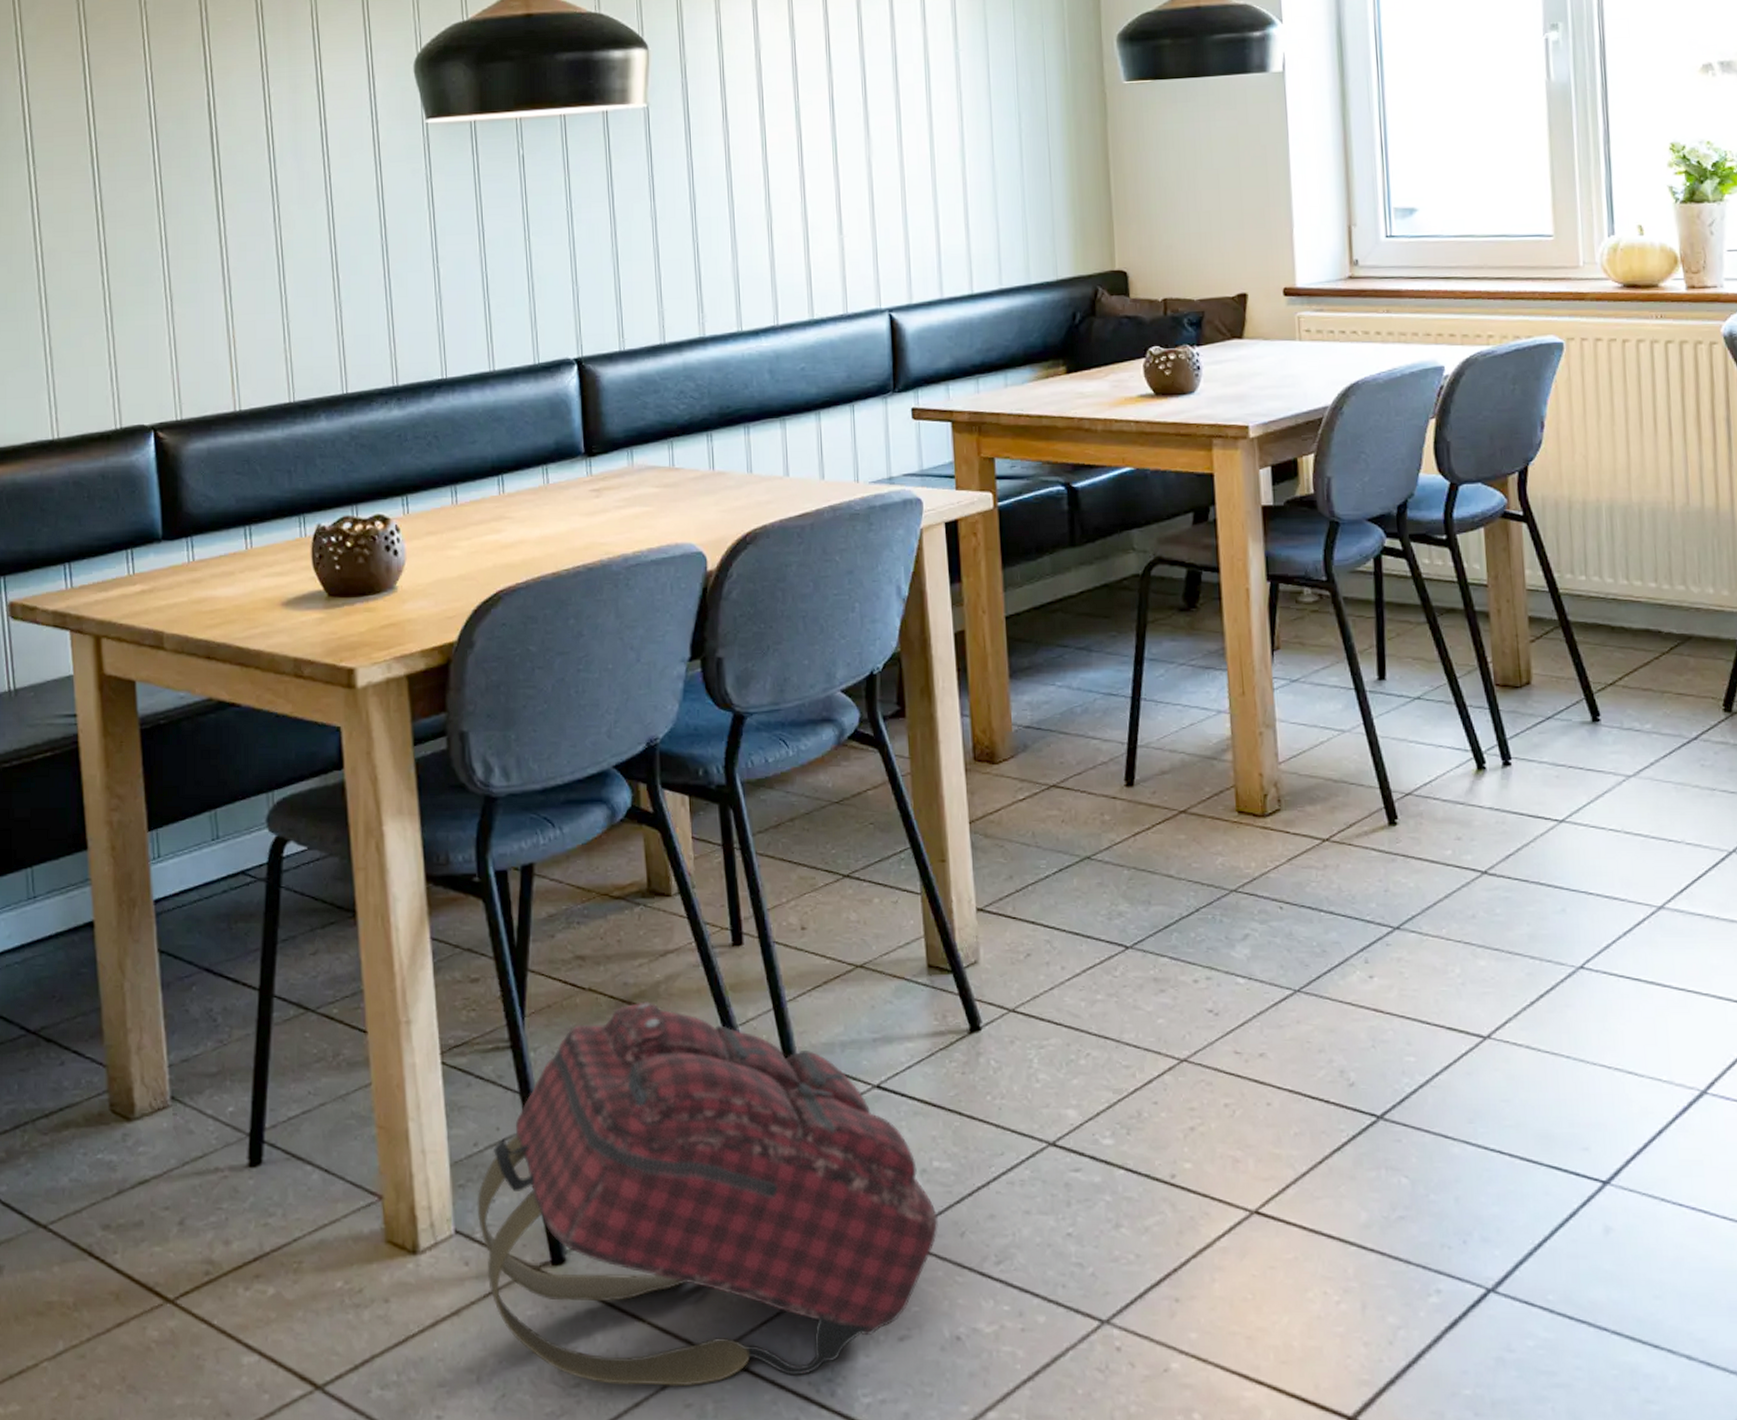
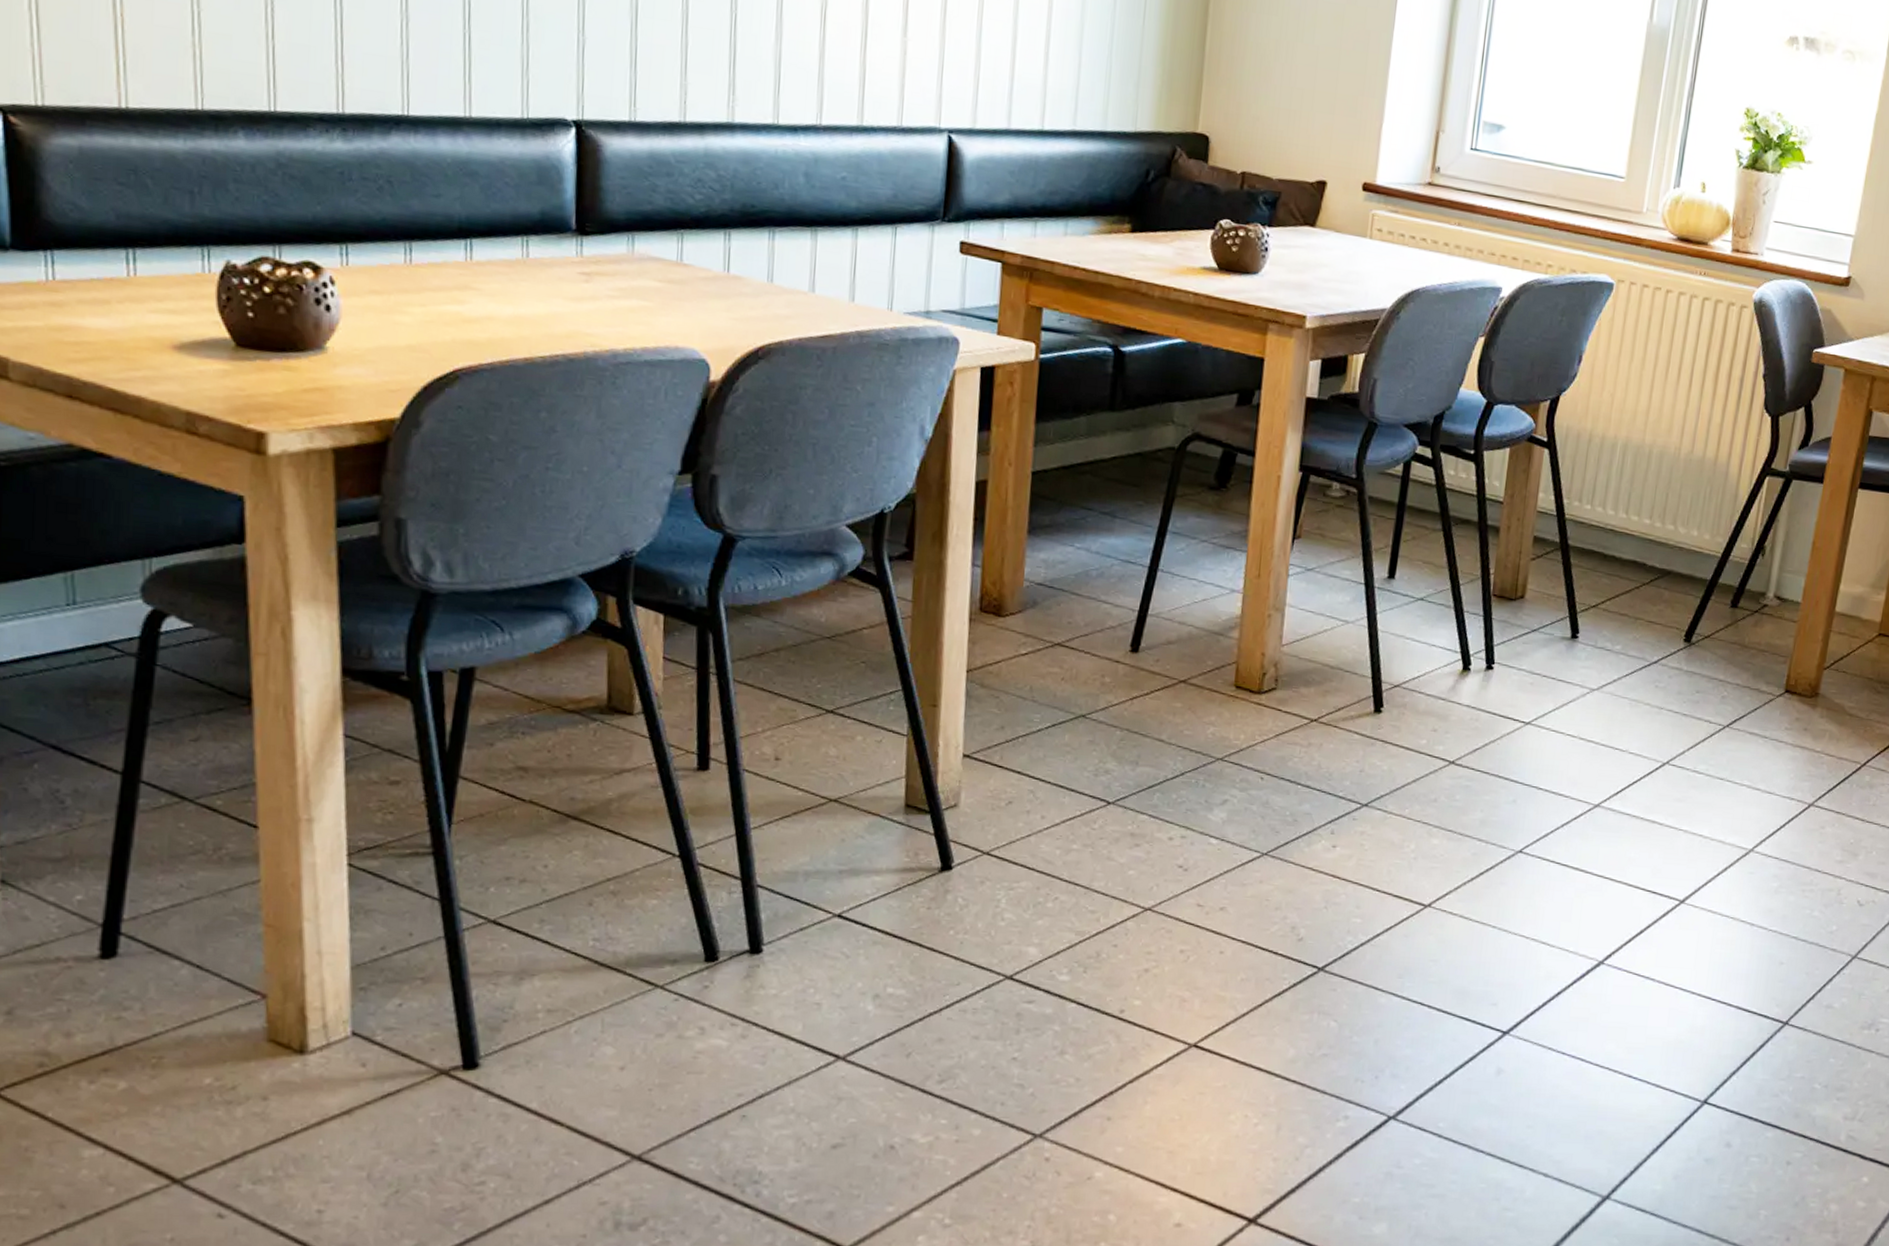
backpack: present [477,1001,938,1387] -> none [379,818,886,1186]

